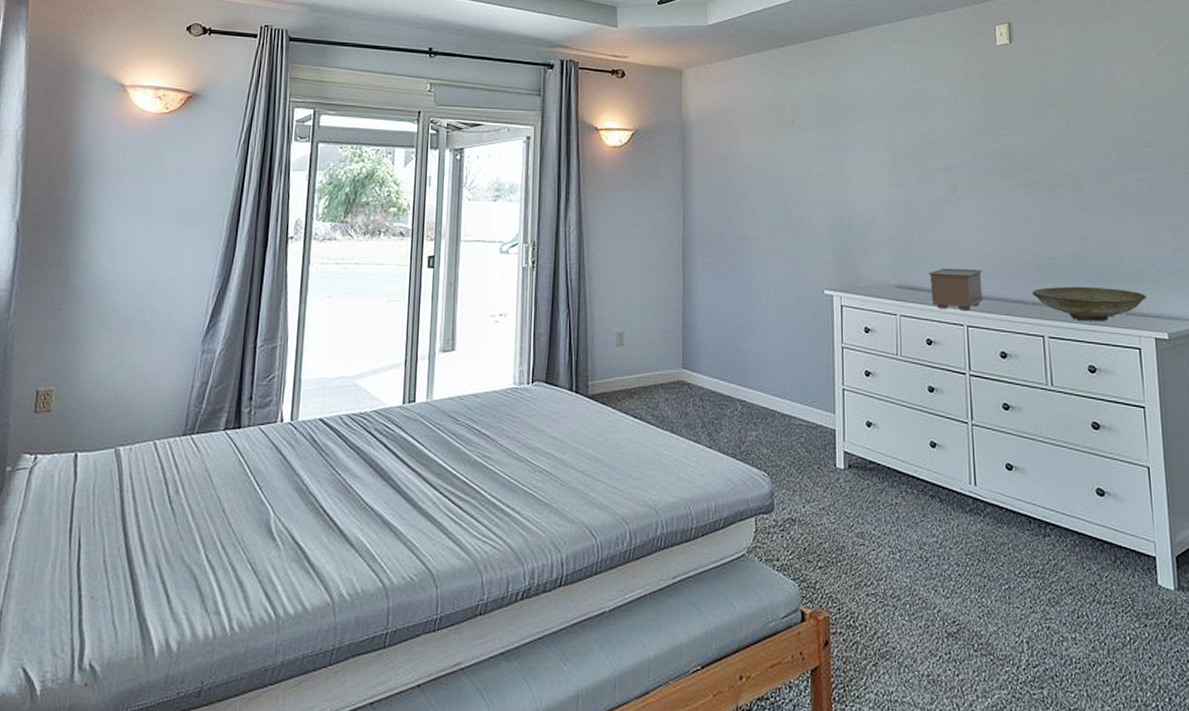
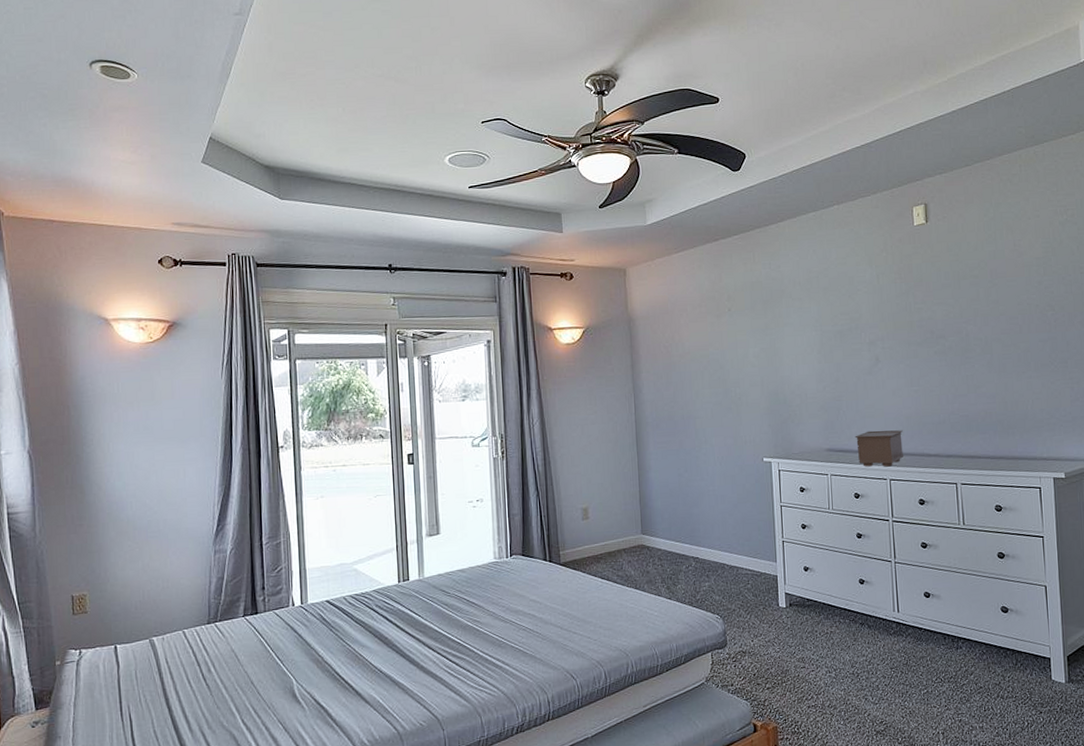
decorative bowl: present [1032,286,1147,321] -> none [946,437,1047,468]

